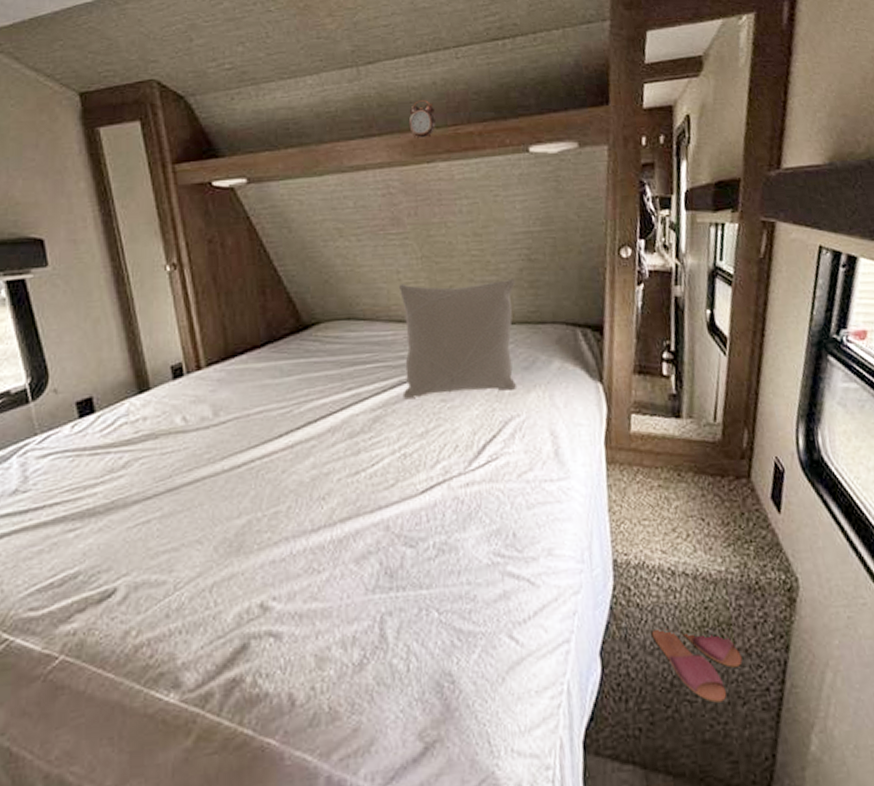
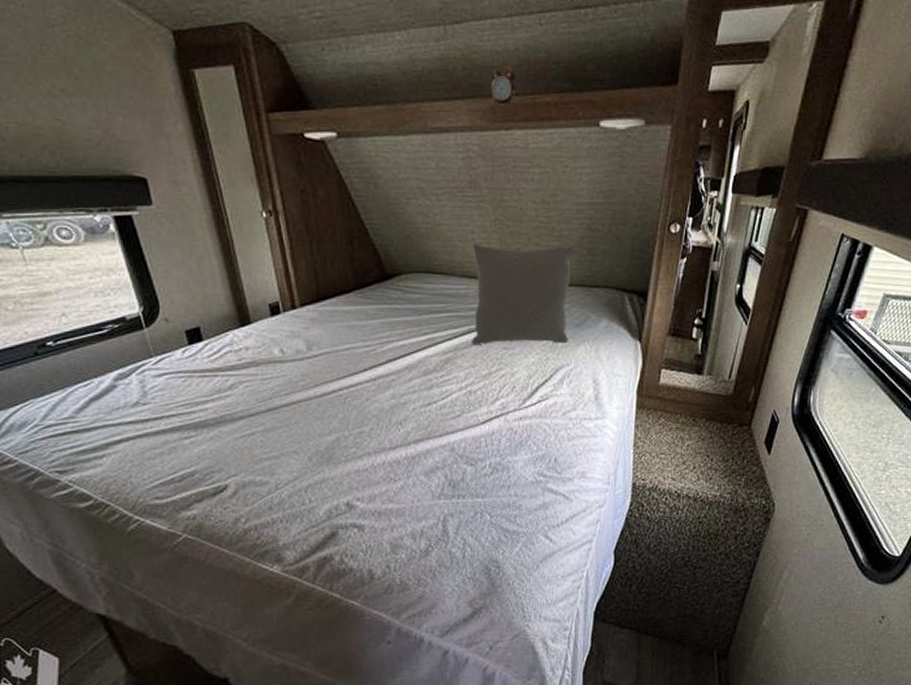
slippers: present [651,628,743,703] -> none [656,536,722,590]

